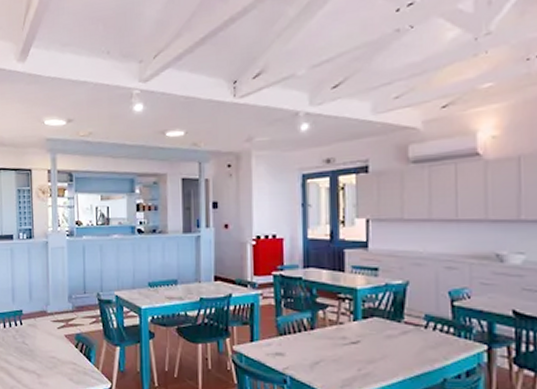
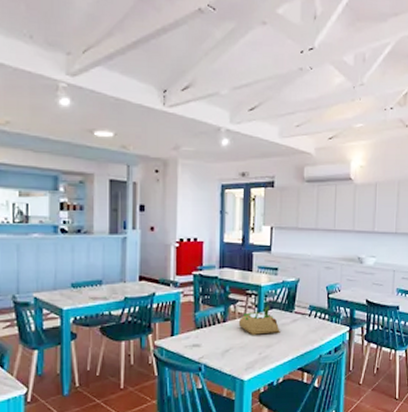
succulent planter: none [329,312,385,347] -> present [238,305,280,335]

